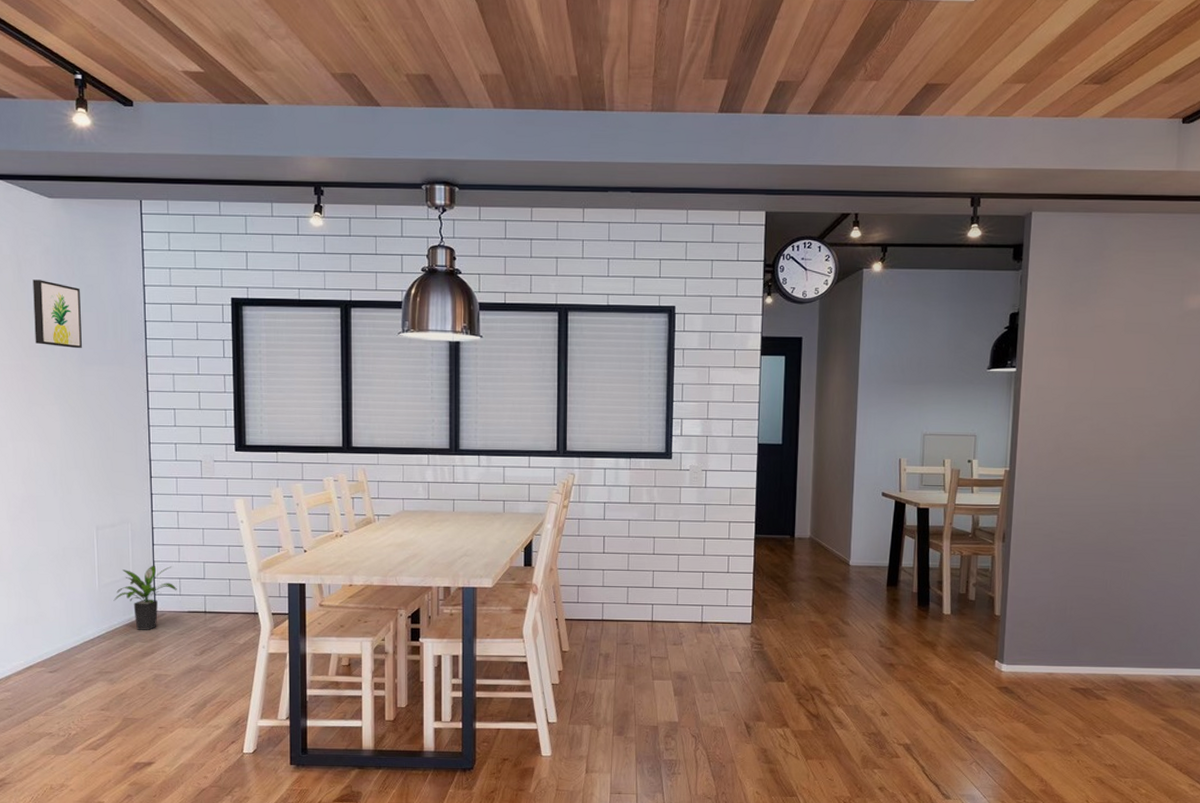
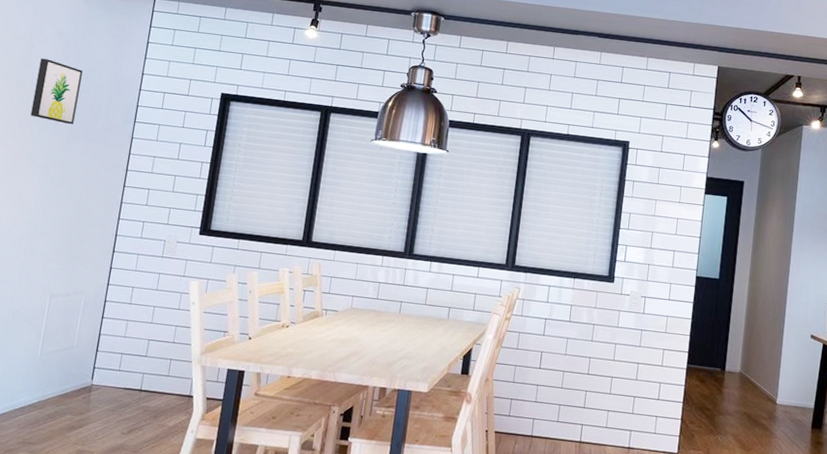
potted plant: present [113,565,177,630] -> none [52,337,118,404]

